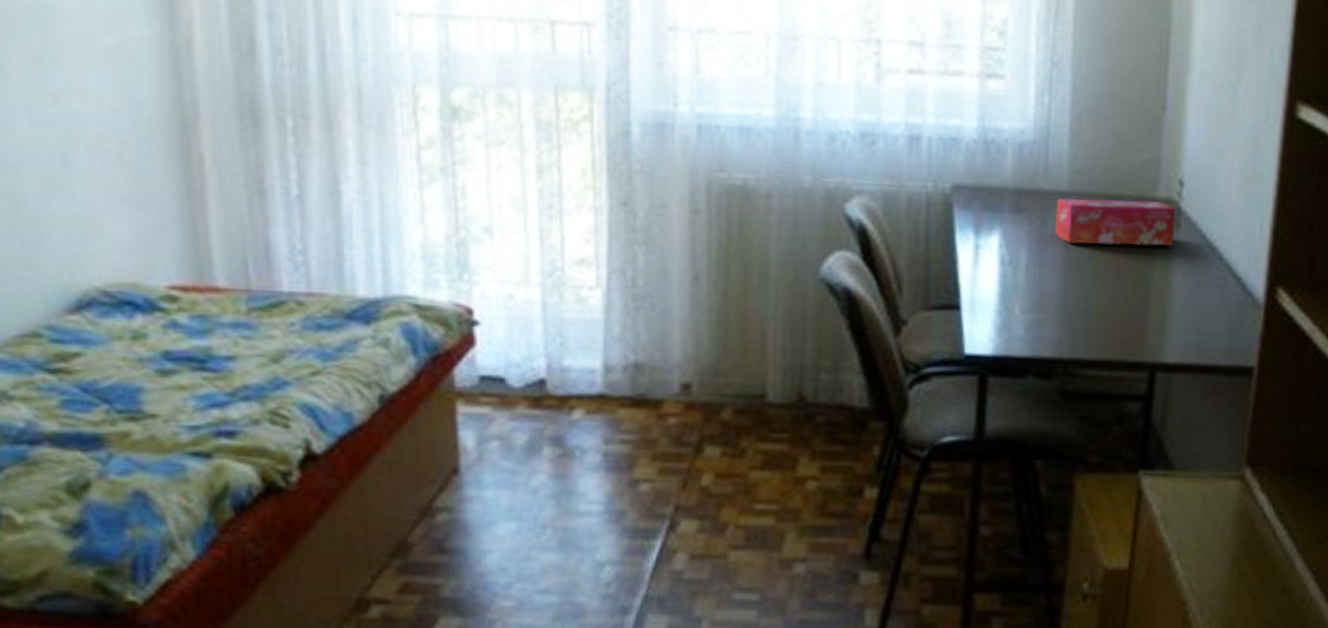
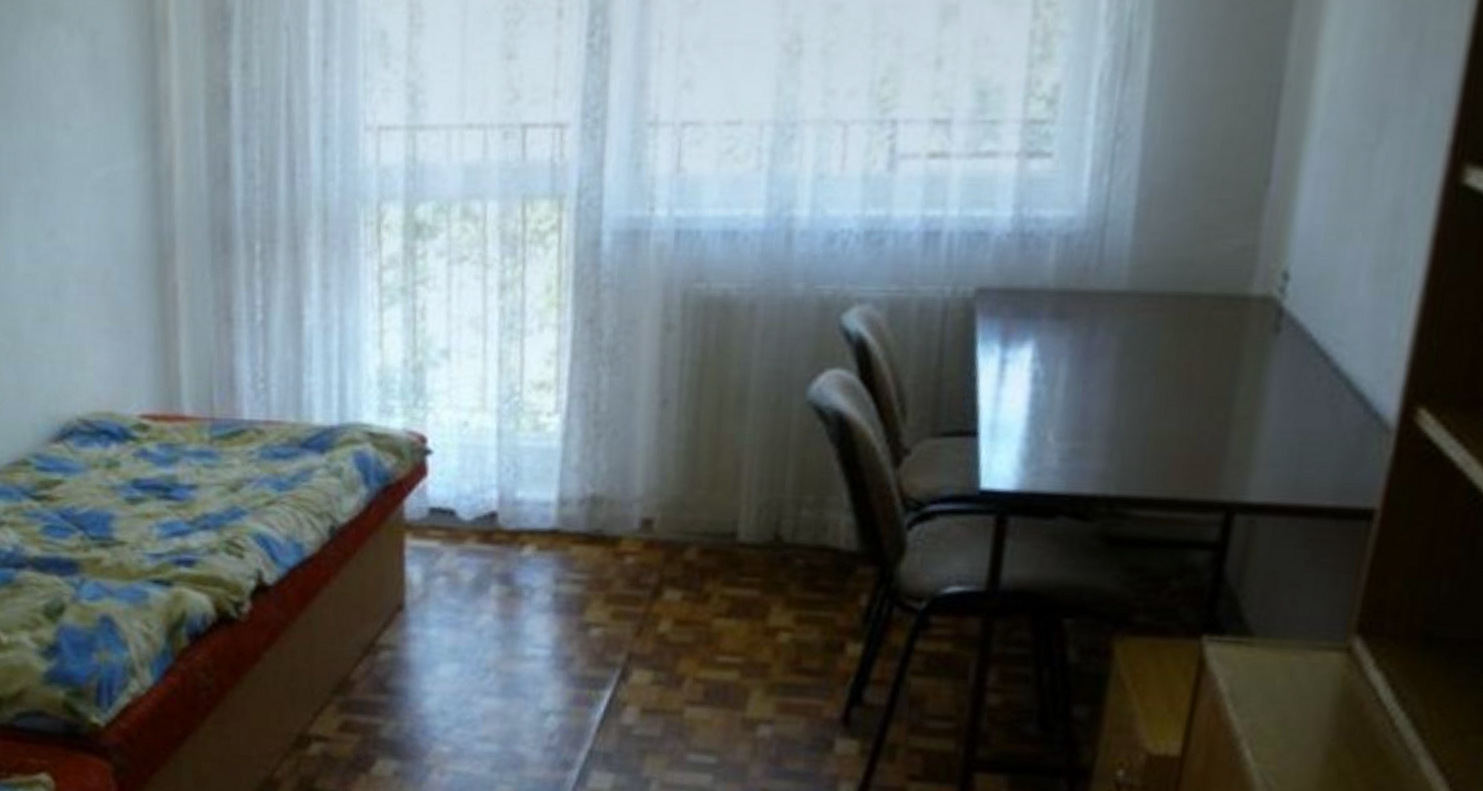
tissue box: present [1055,198,1176,246] -> none [1107,299,1276,356]

